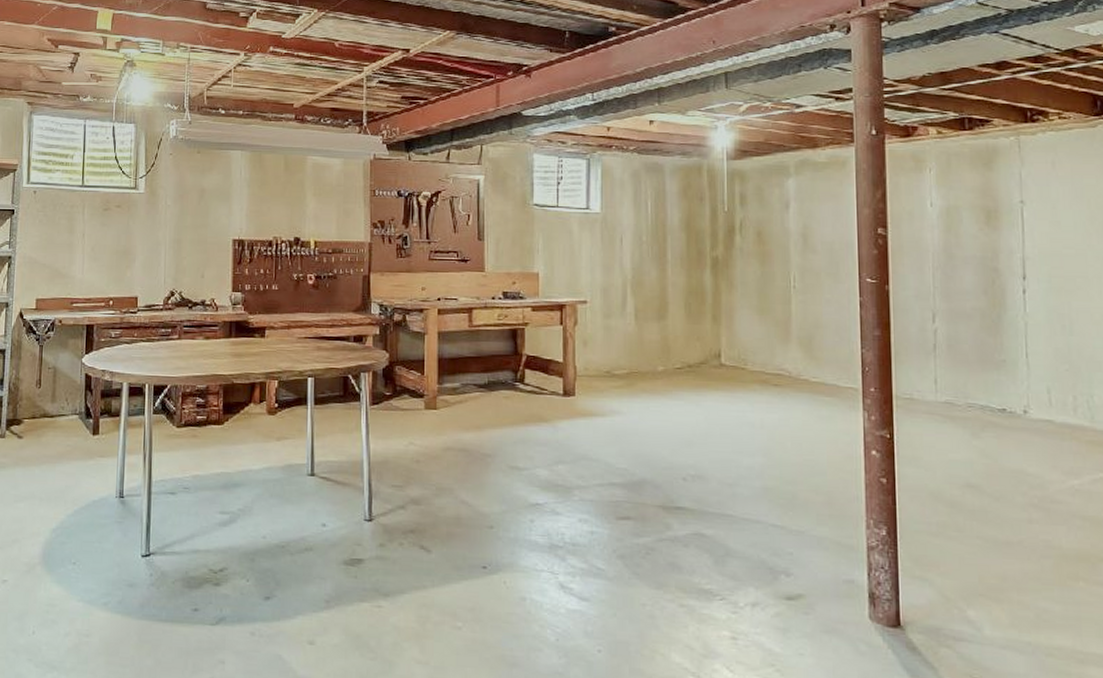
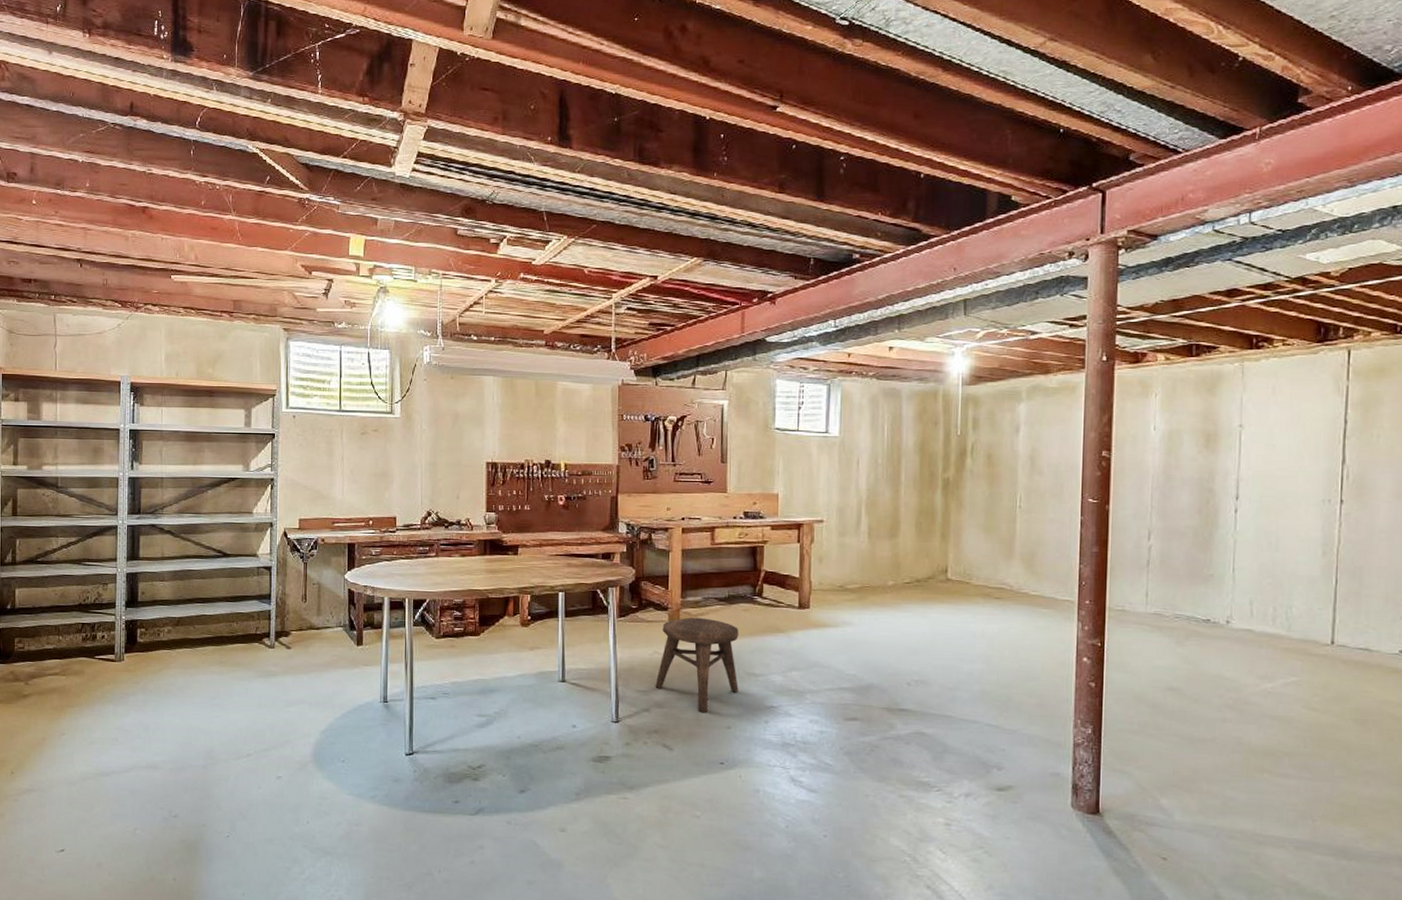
stool: none [411,405,501,511] -> present [655,617,739,713]

